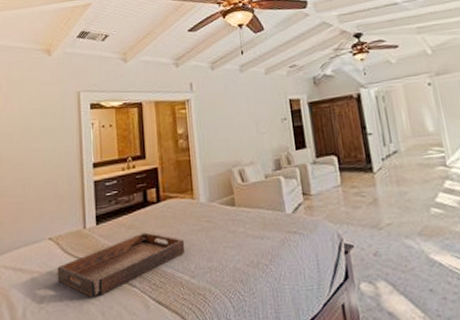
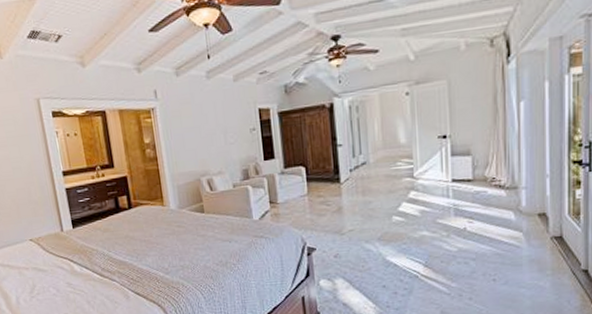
serving tray: present [57,232,185,298] -> none [41,235,159,289]

